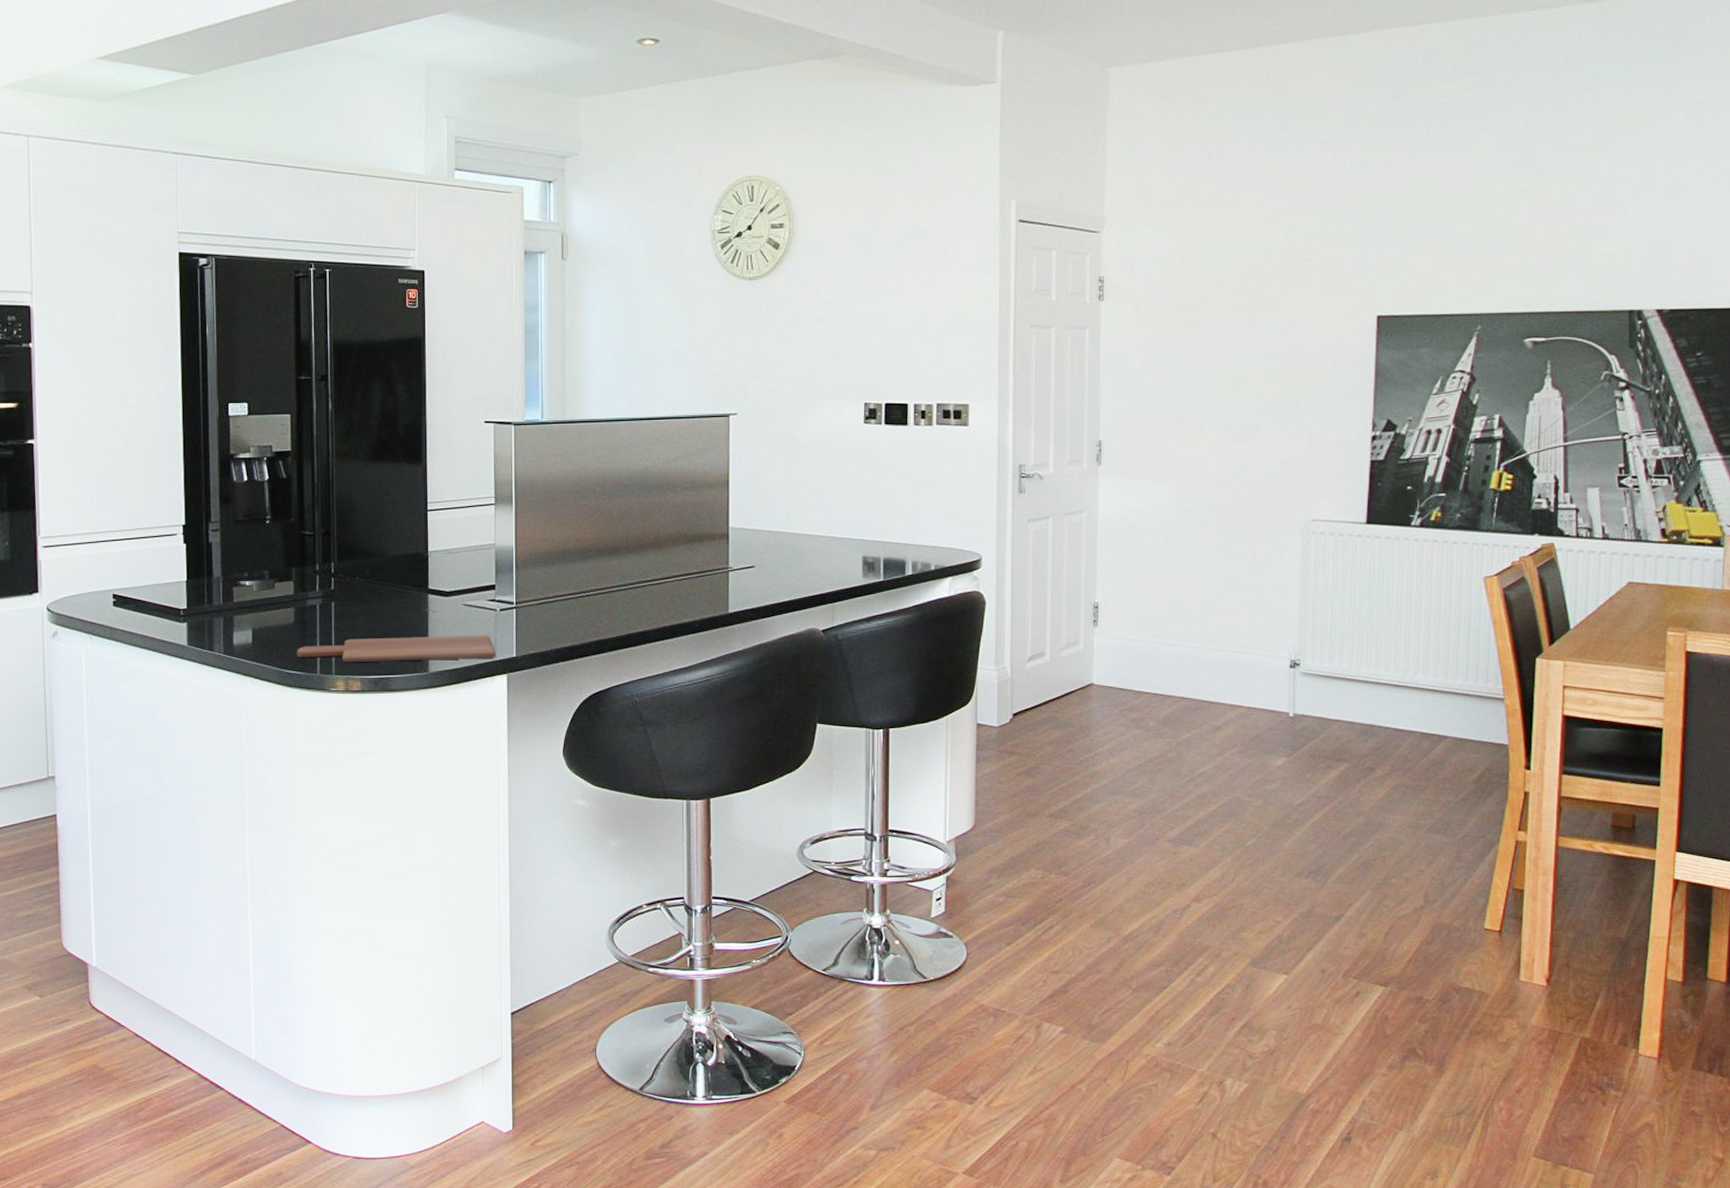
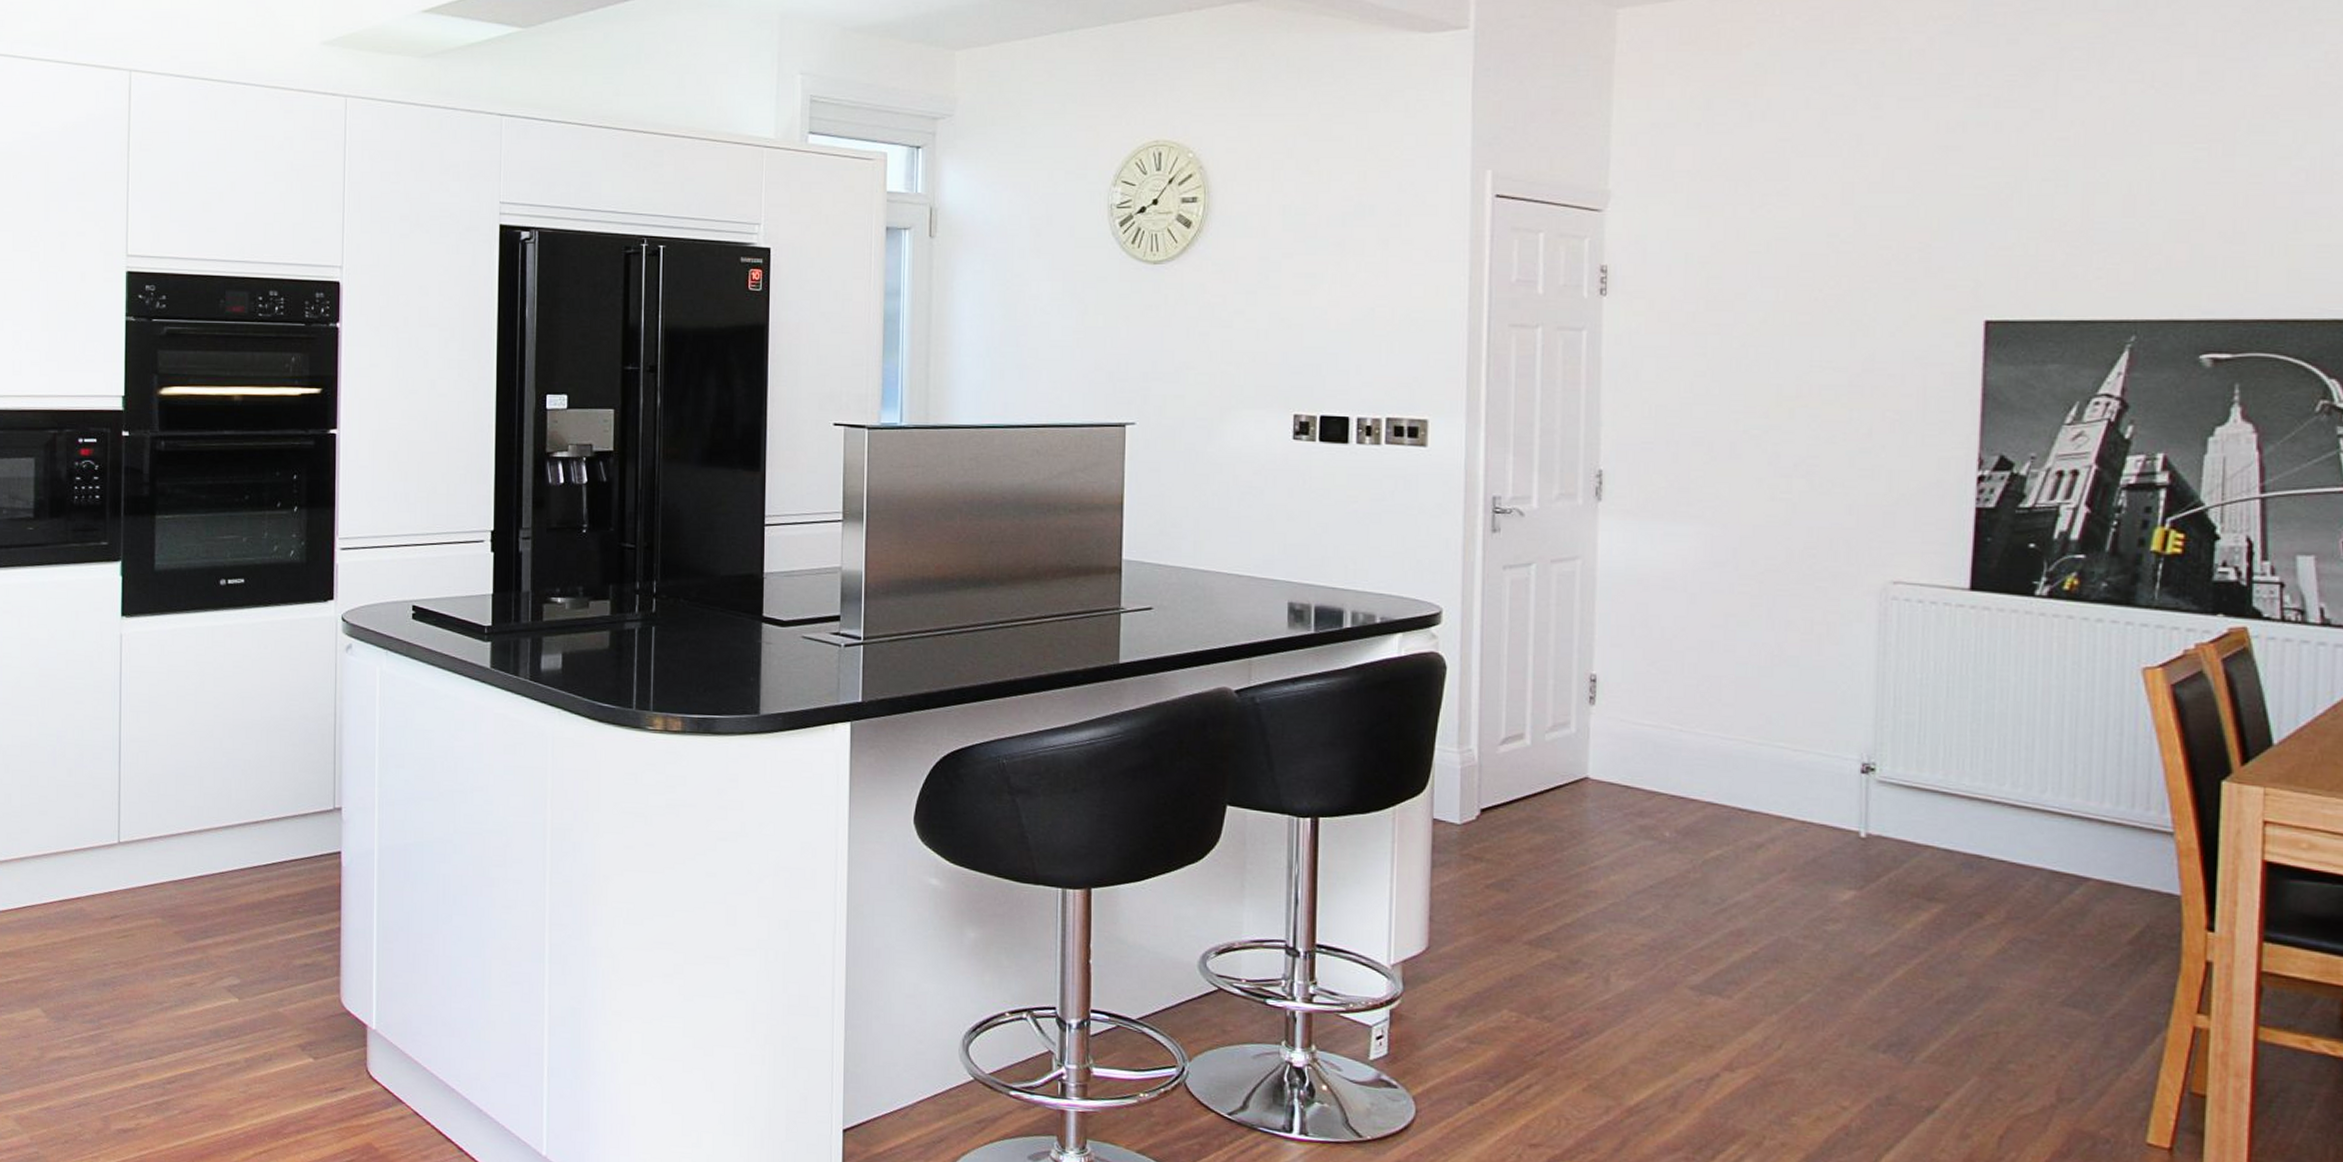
cutting board: present [296,634,495,663] -> none [610,670,838,702]

